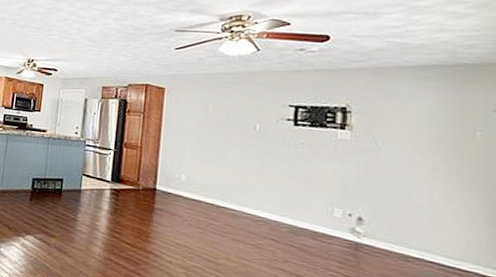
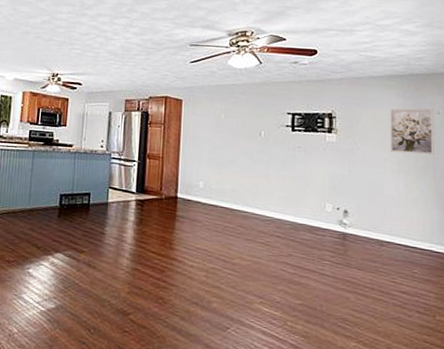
wall art: none [423,103,488,161] -> present [390,108,434,155]

